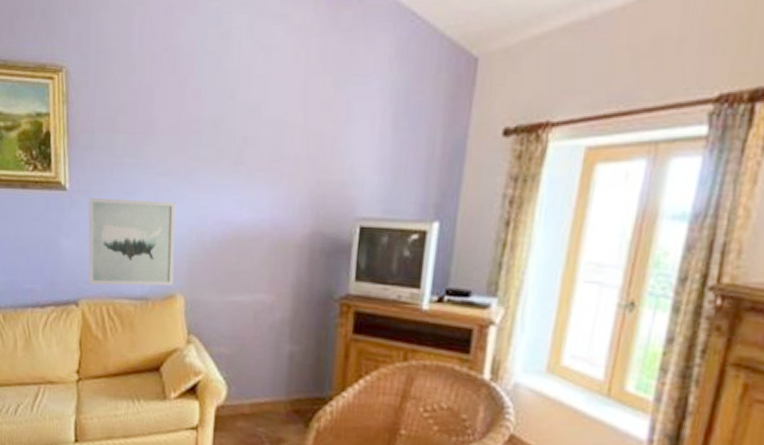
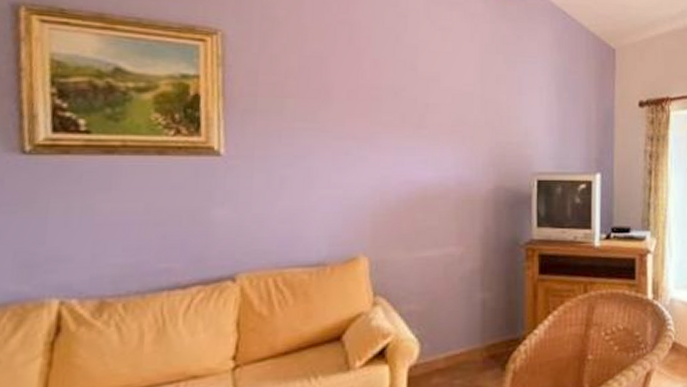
wall art: present [88,197,176,287] -> none [249,162,356,257]

